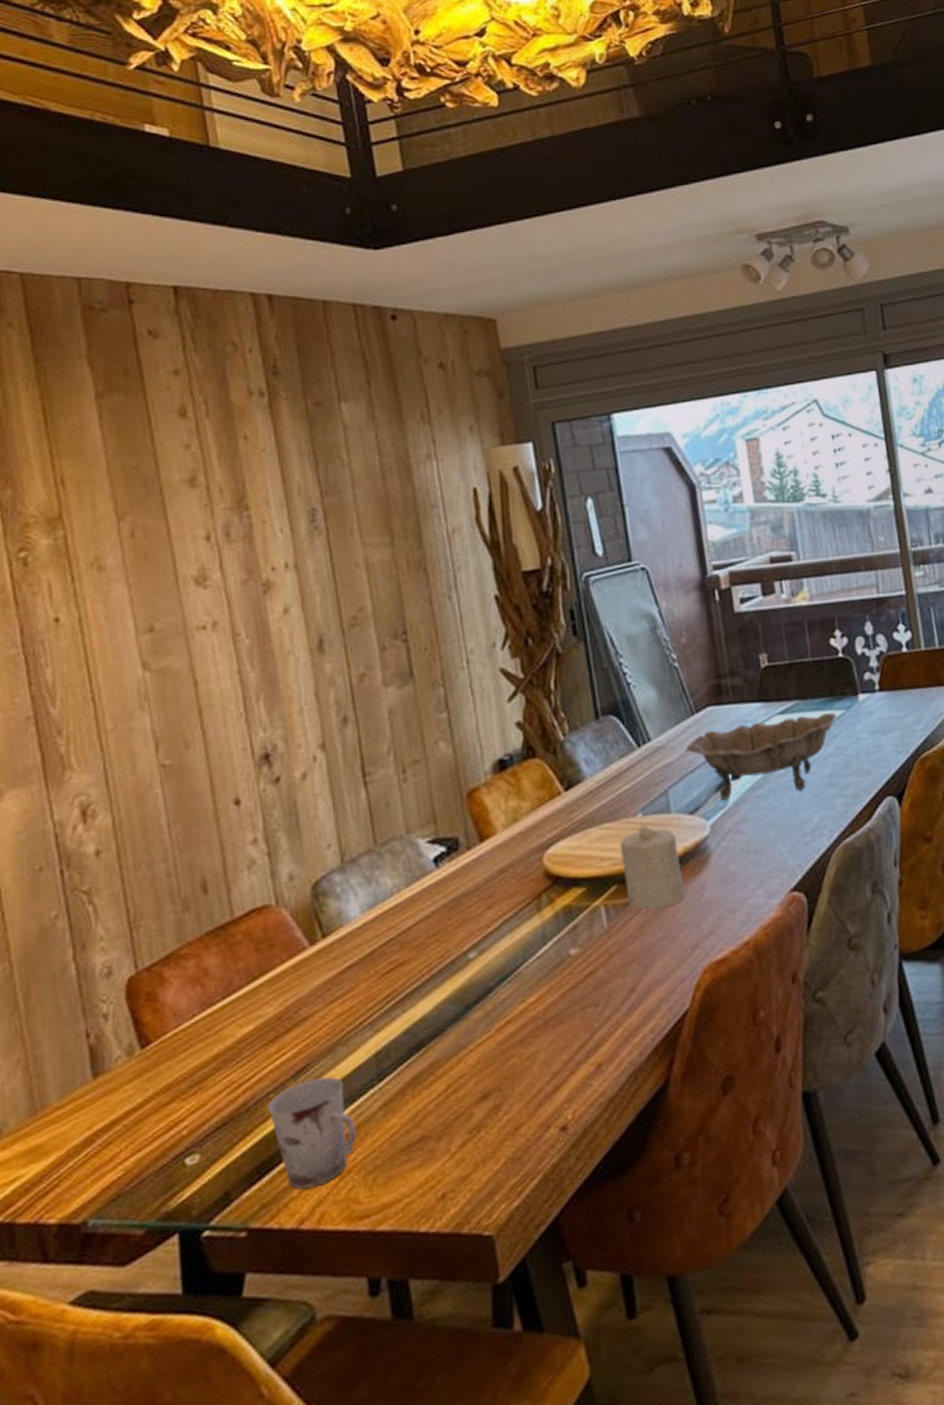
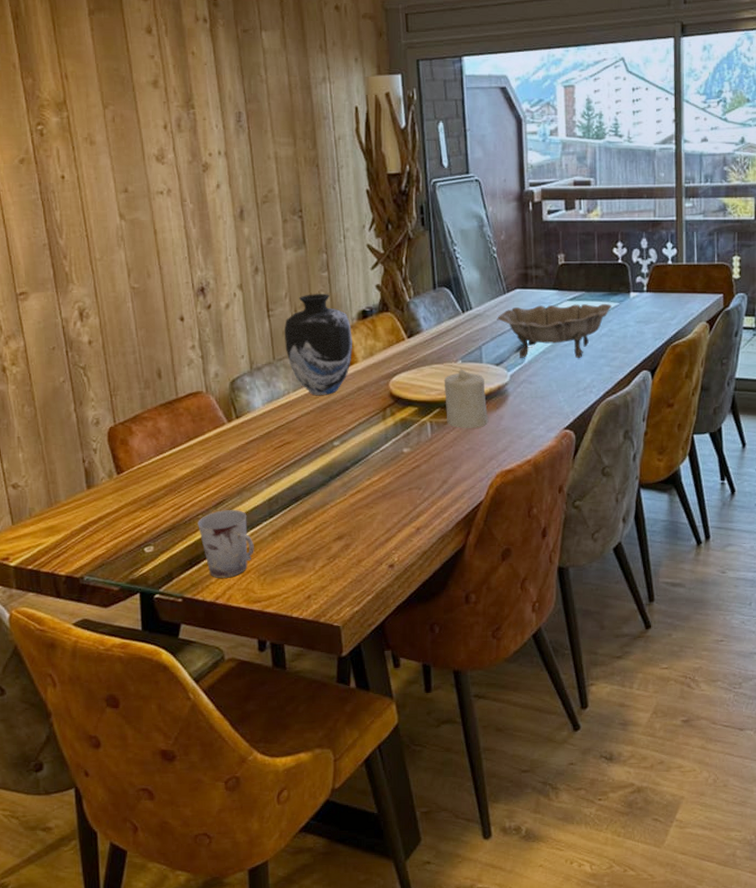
vase: none [387,742,488,889] -> present [284,294,352,395]

